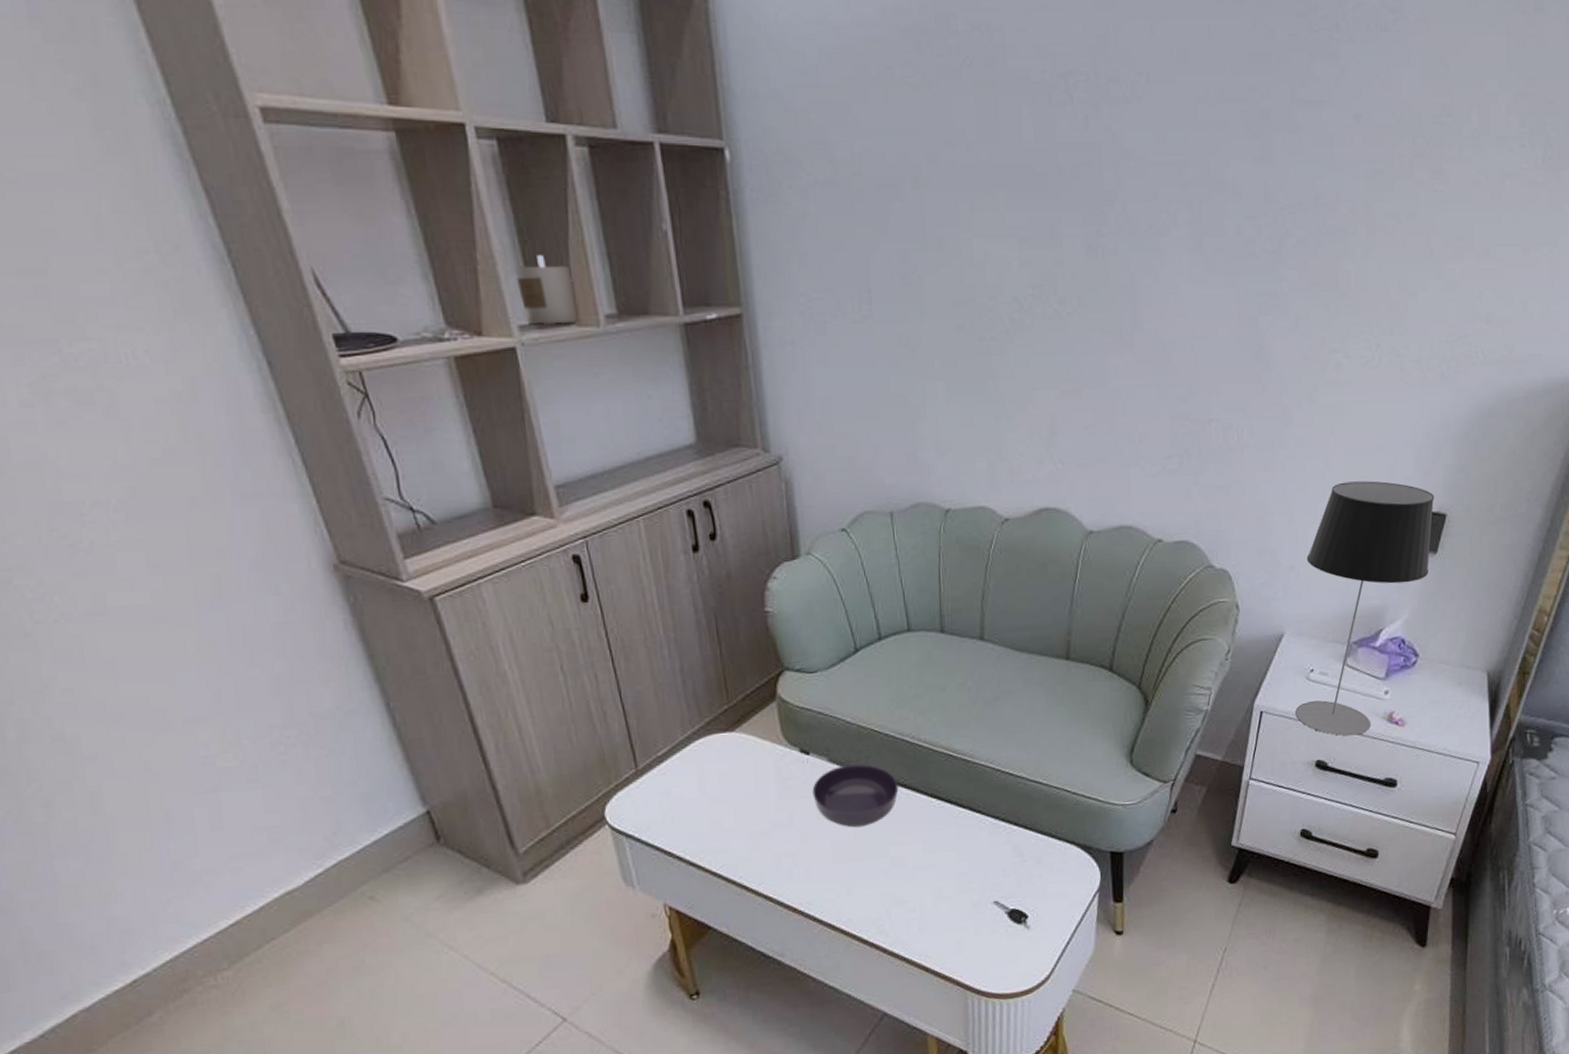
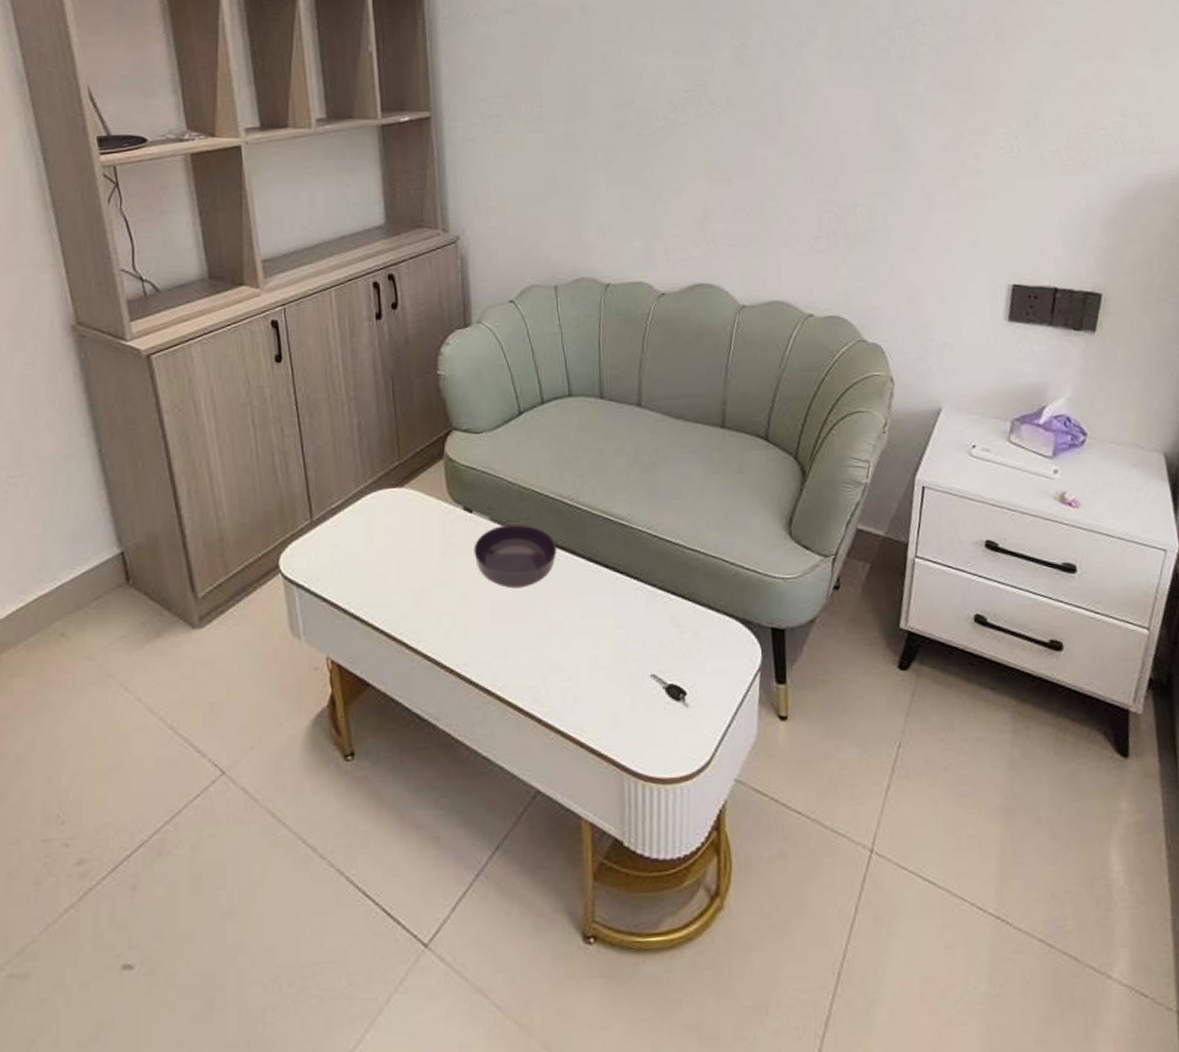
candle: present [515,254,579,325] -> none [247,72,295,128]
table lamp: present [1295,481,1435,736] -> none [959,261,1089,516]

